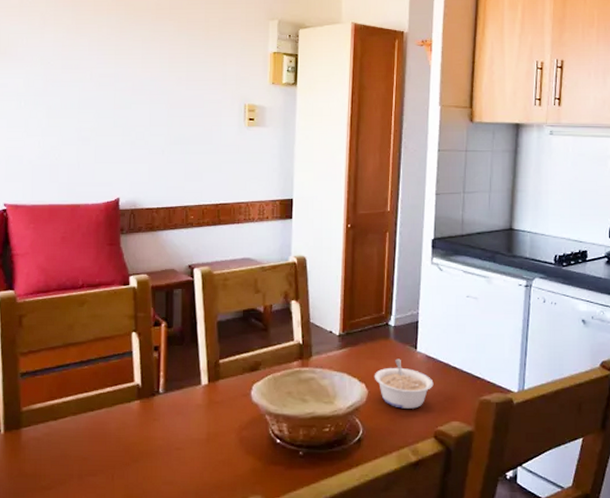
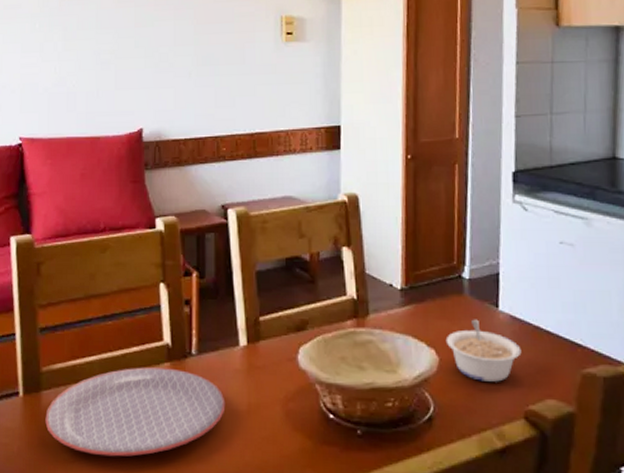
plate: none [24,405,188,483] -> present [45,367,226,457]

